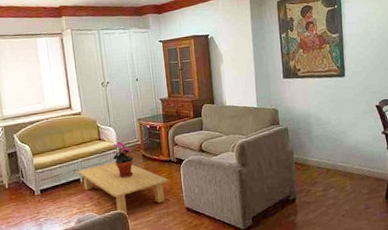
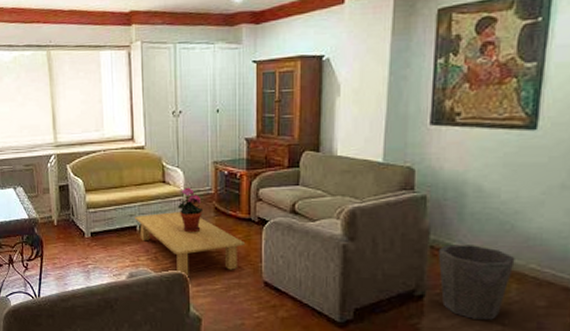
waste bin: none [300,158,346,210] -> present [438,244,515,320]

